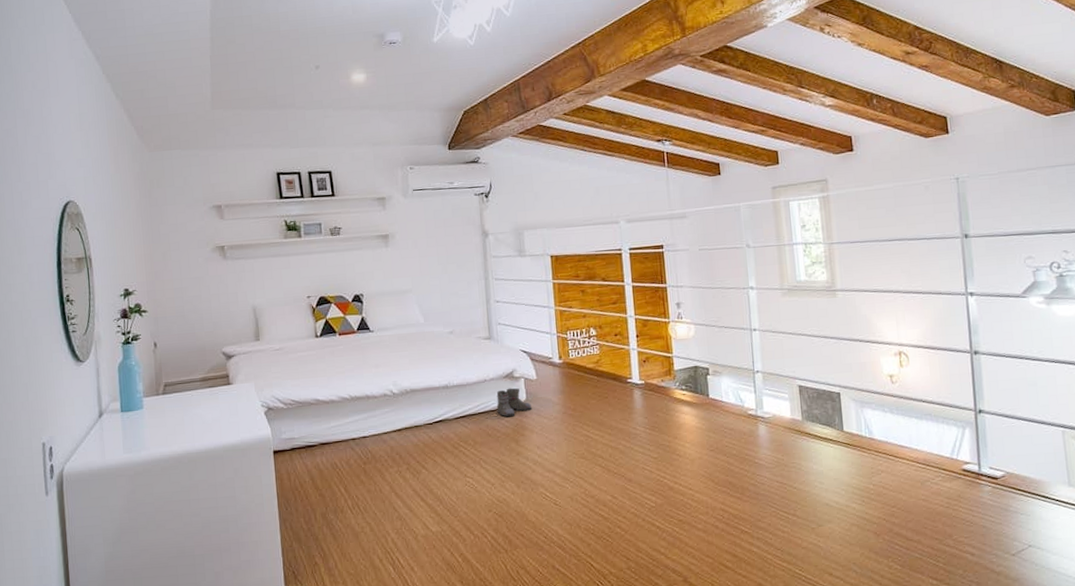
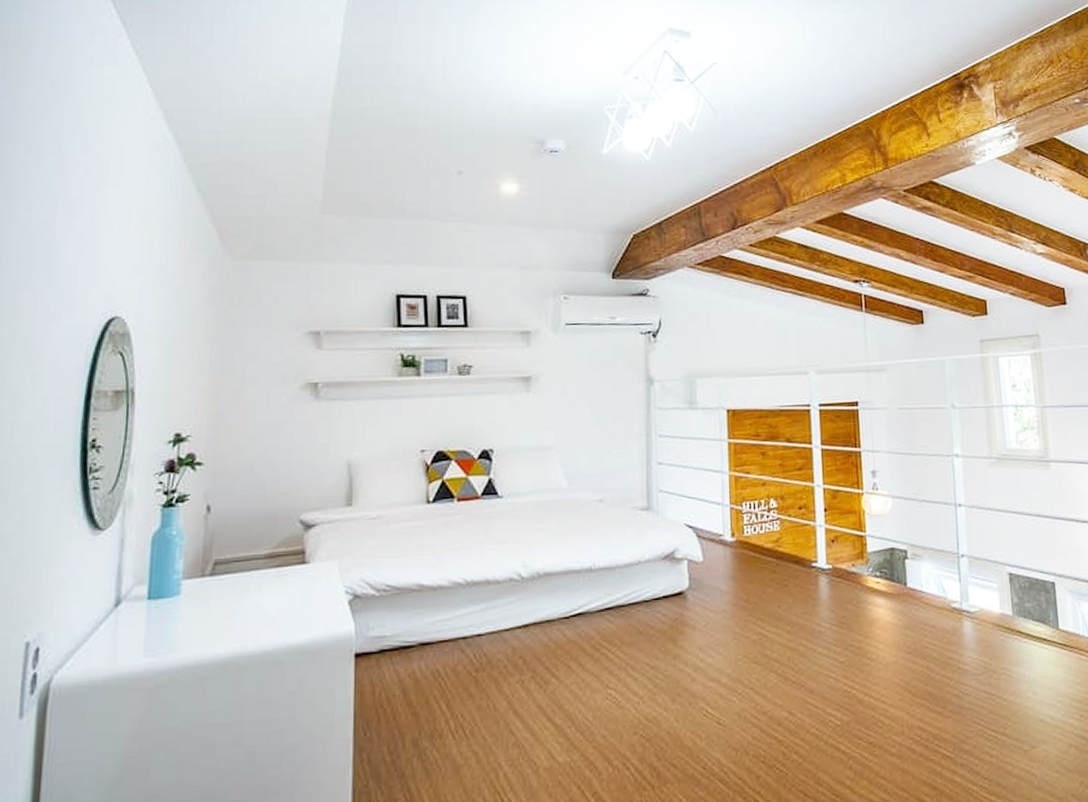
boots: present [496,388,533,417] -> none [651,572,696,610]

